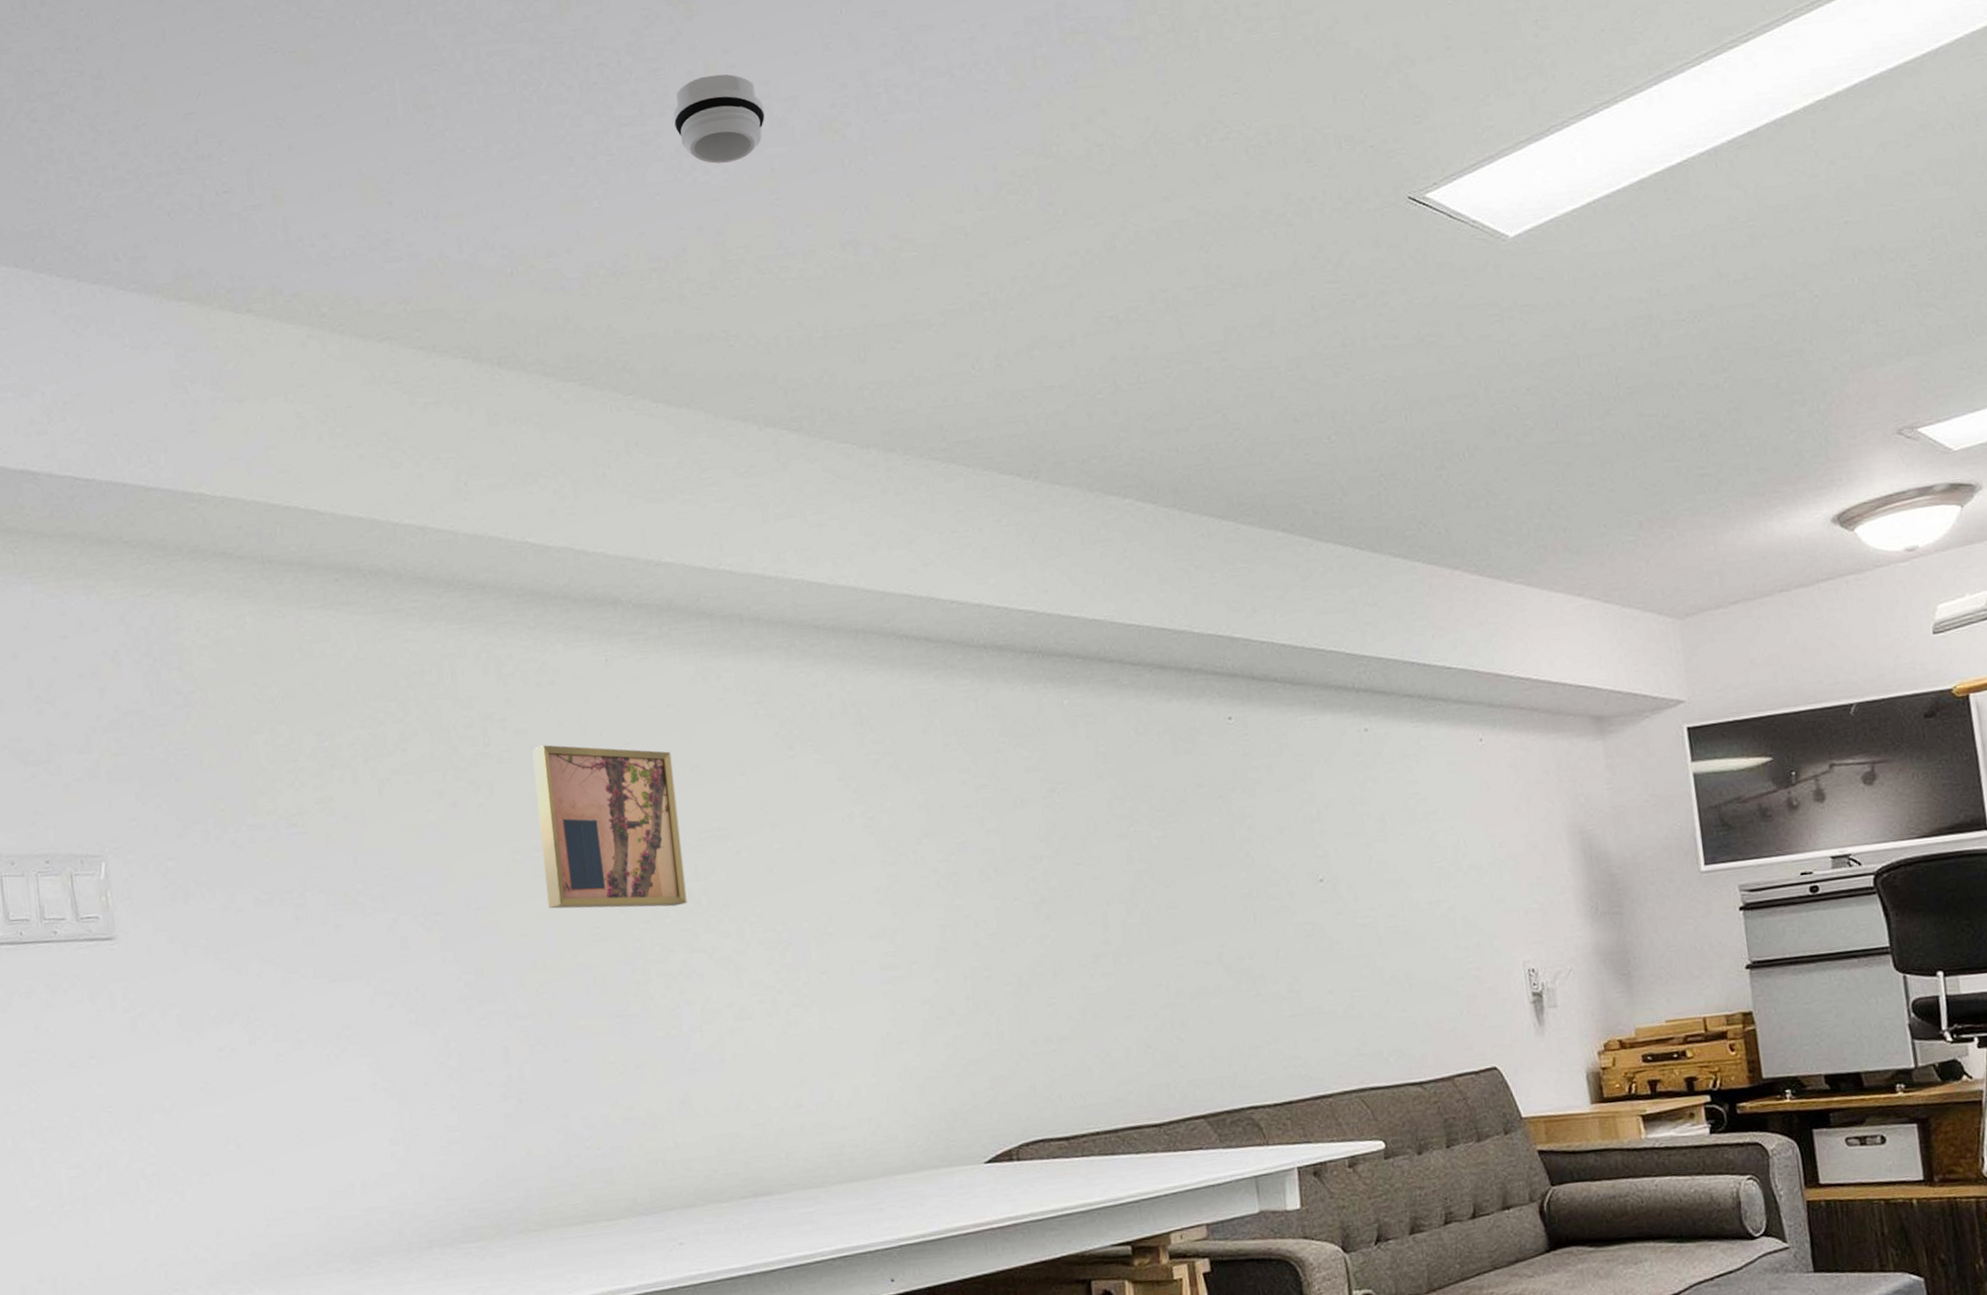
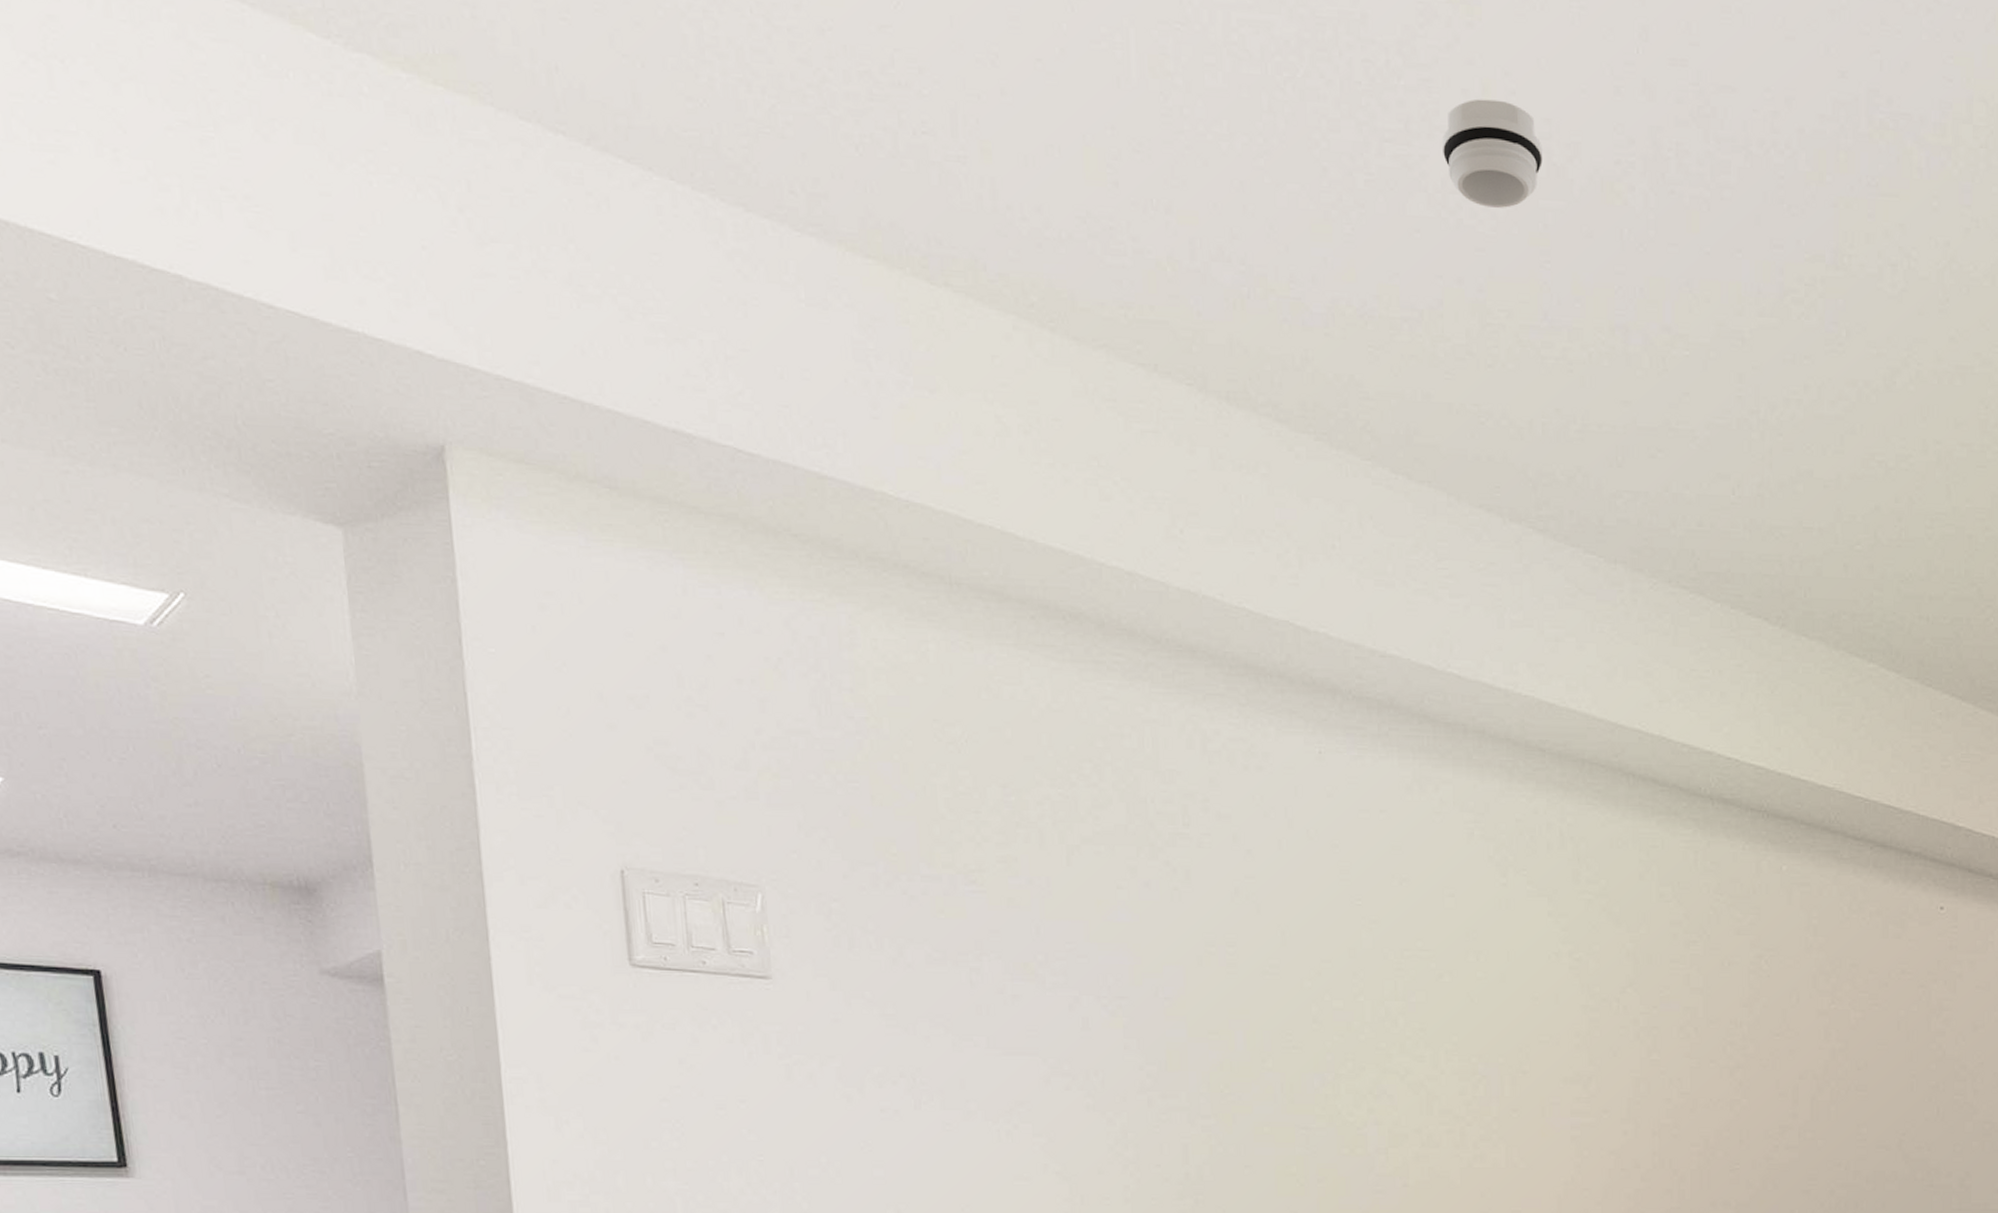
wall art: present [532,745,687,909] -> none [1234,834,1384,1023]

